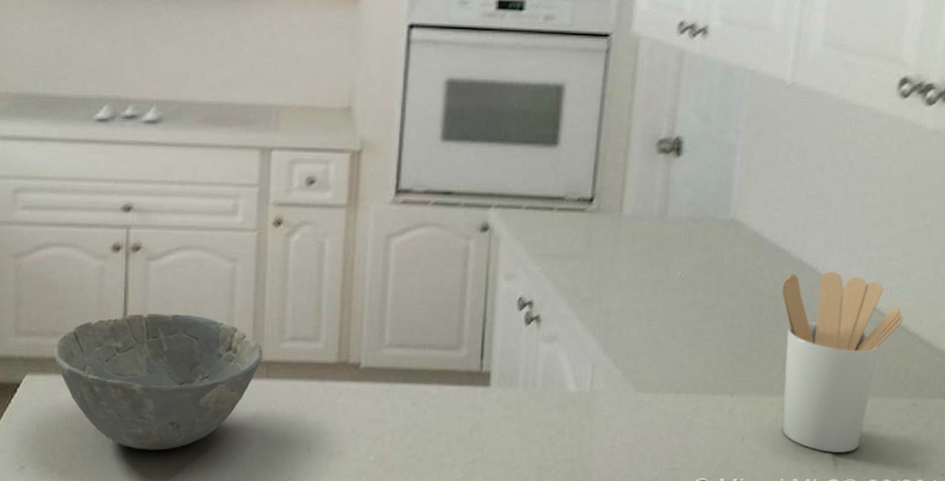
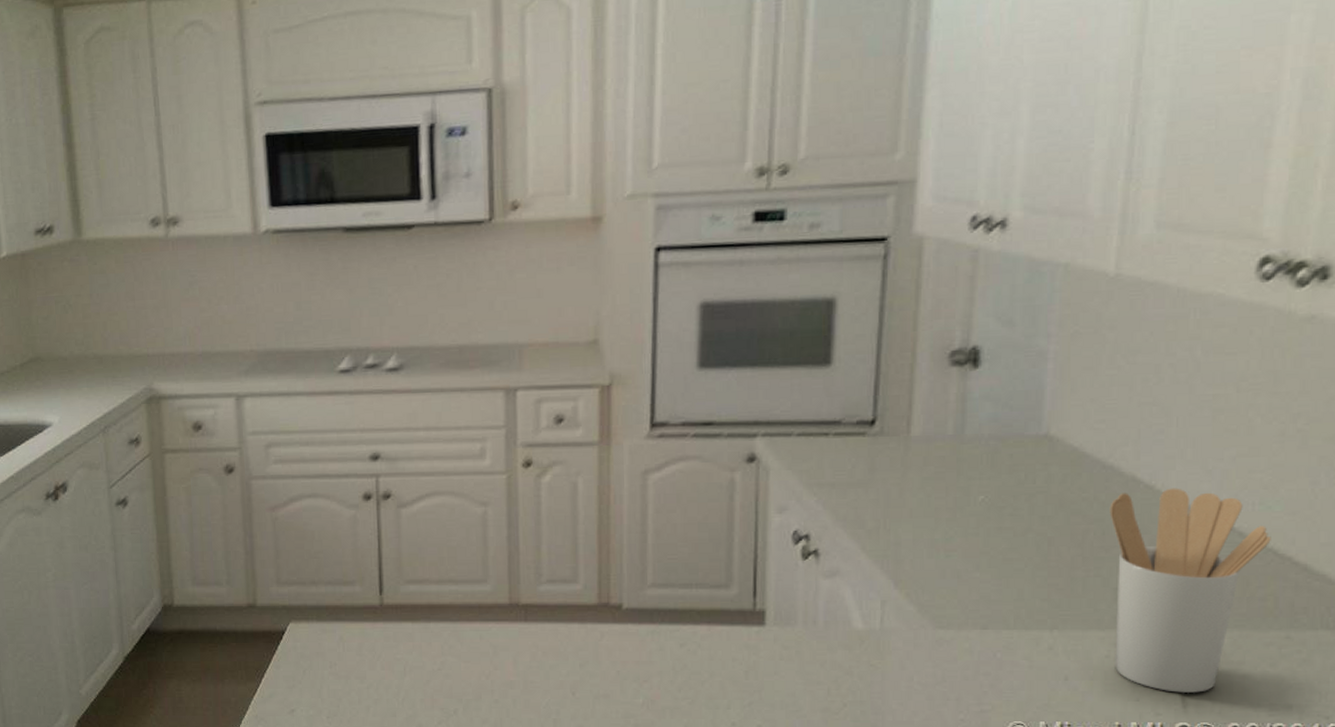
bowl: present [53,313,263,450] -> none [314,559,520,694]

